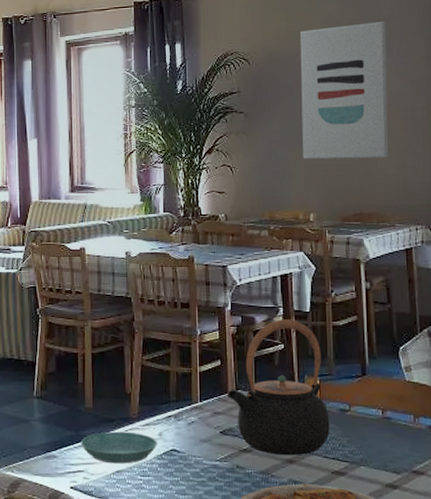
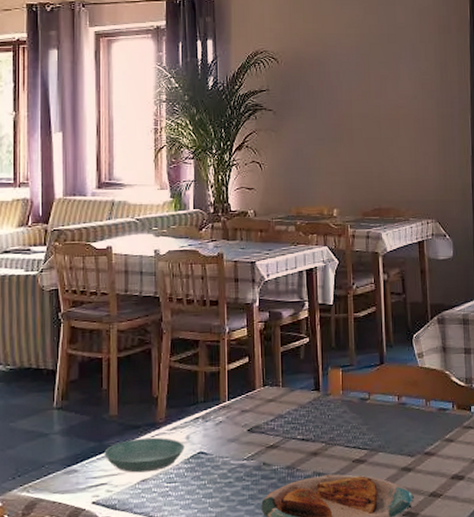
teapot: present [227,319,330,456] -> none [254,313,351,449]
wall art: present [300,22,389,160] -> none [325,29,404,157]

